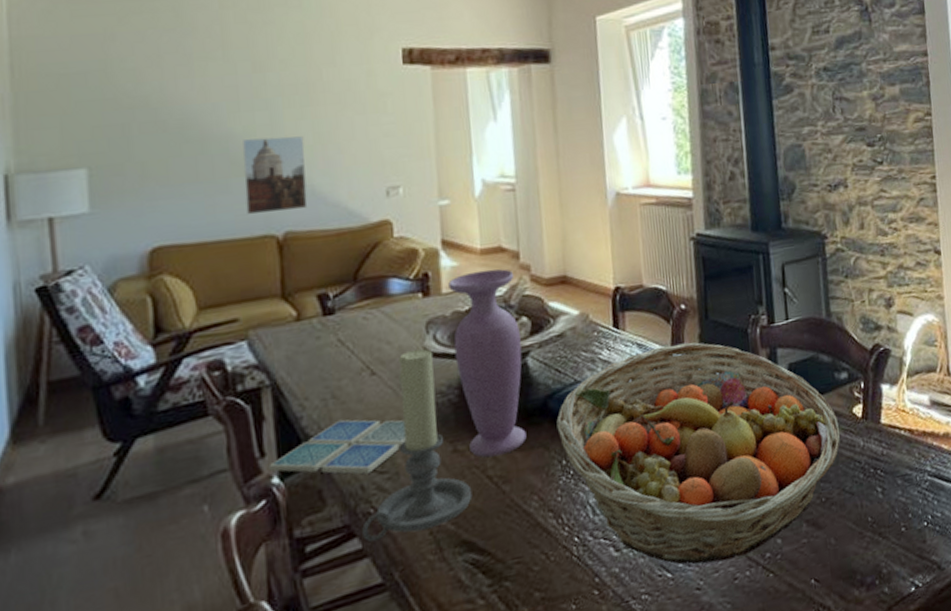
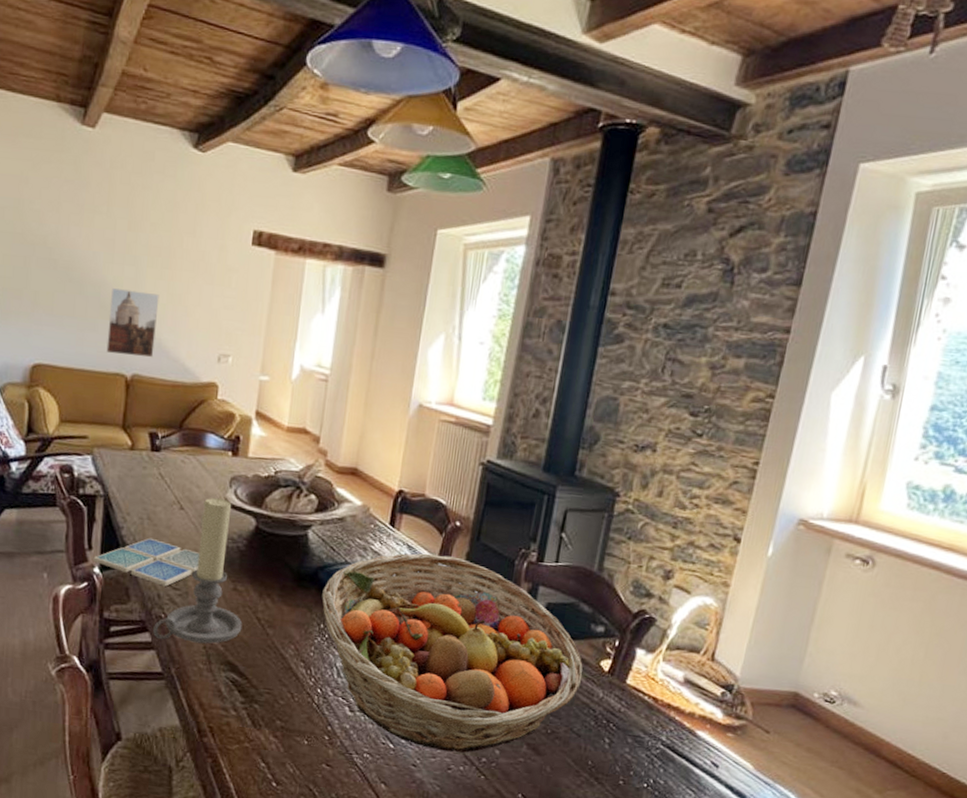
vase: present [448,269,527,458] -> none [247,445,312,605]

